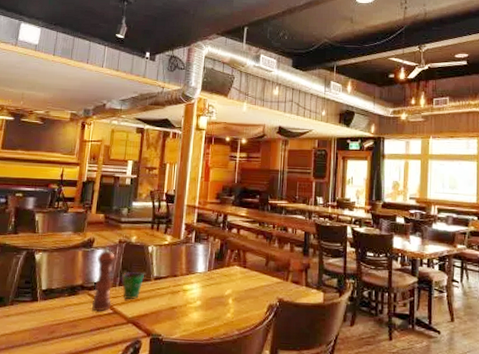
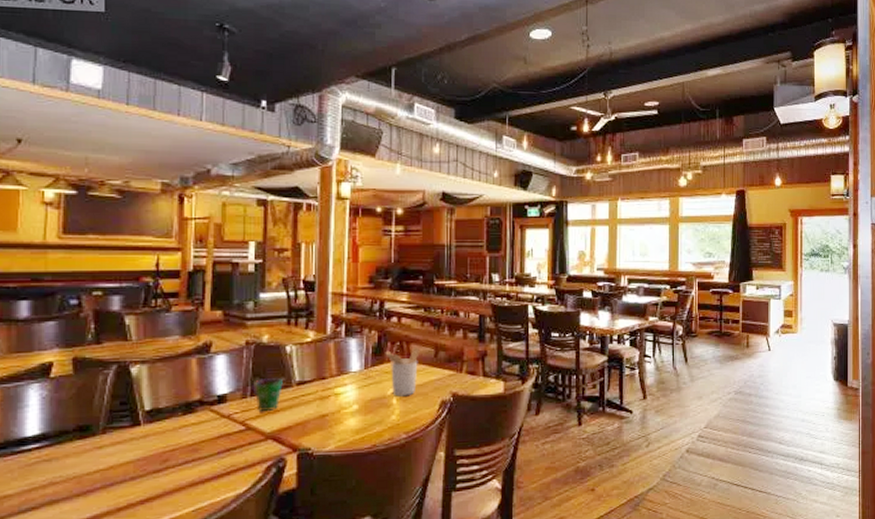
pepper mill: present [92,245,115,312] -> none [217,349,242,430]
utensil holder: none [225,255,254,298] -> present [385,347,420,397]

